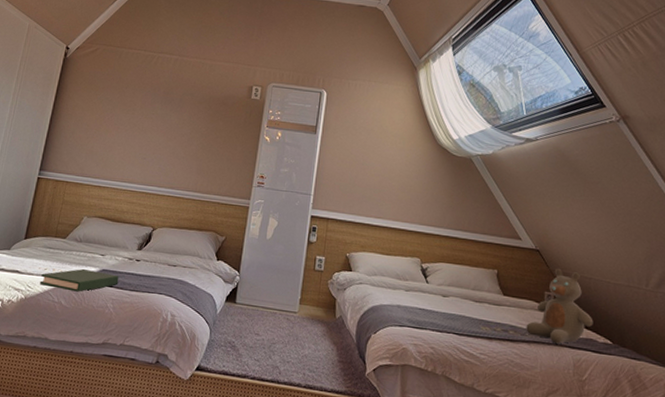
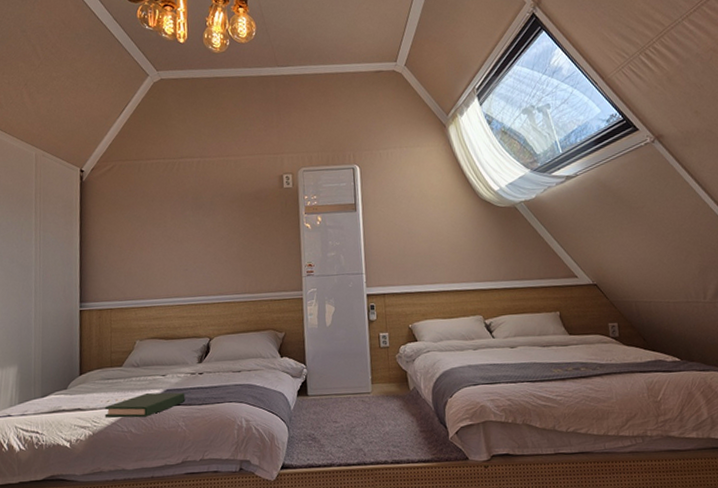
teddy bear: present [526,268,593,344] -> none [596,298,660,372]

